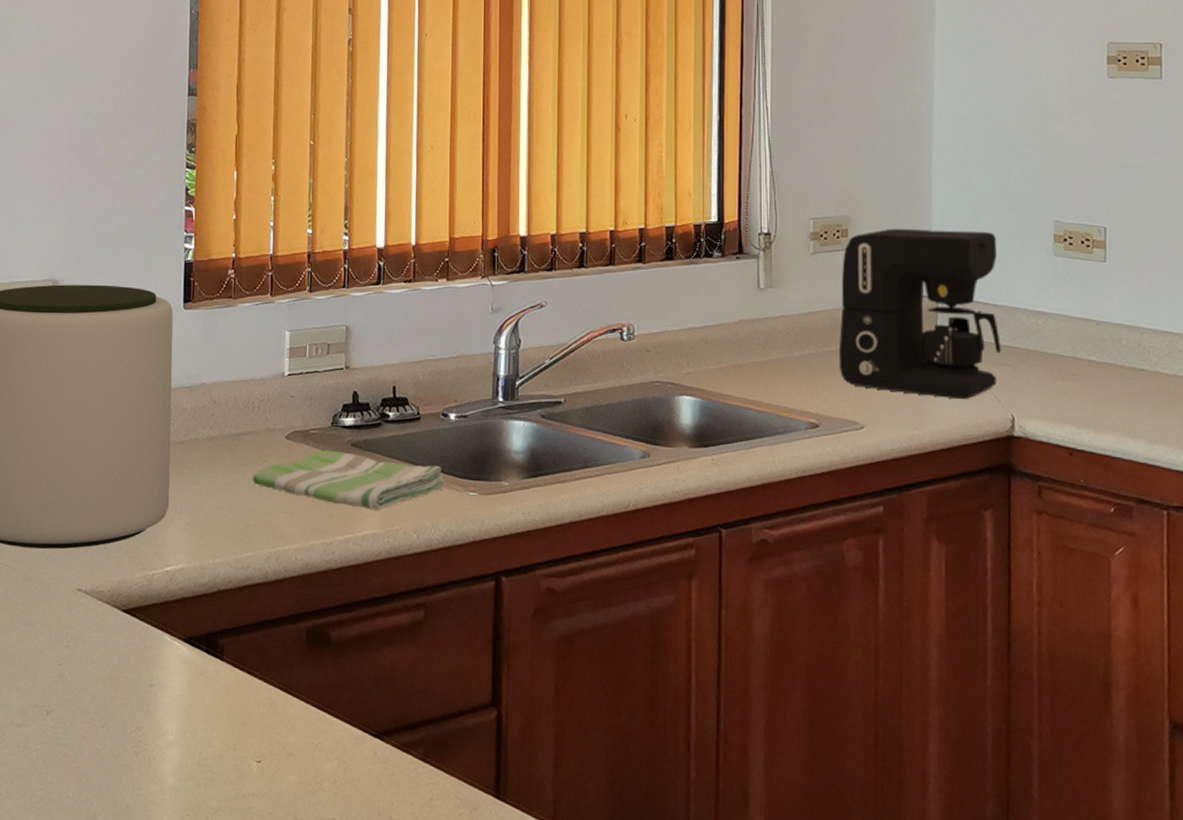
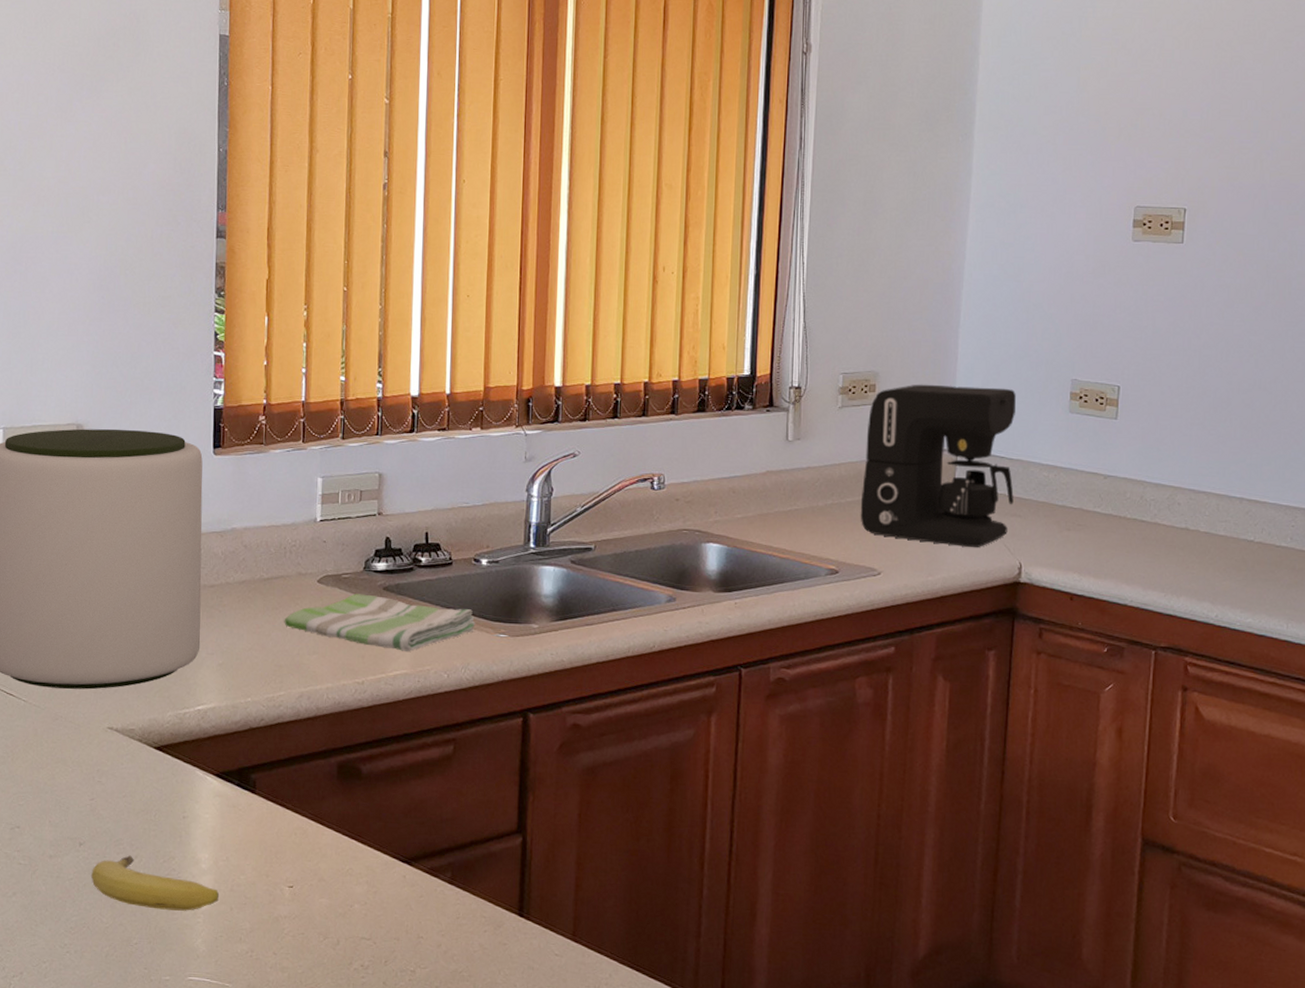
fruit: none [57,725,187,786] -> present [90,855,220,911]

